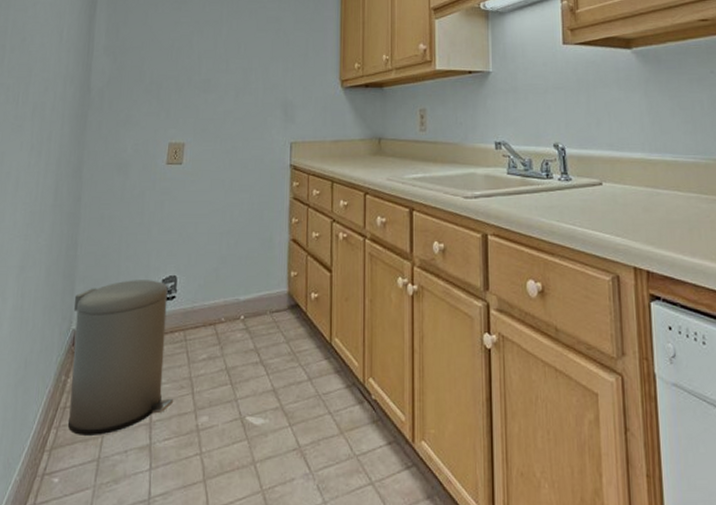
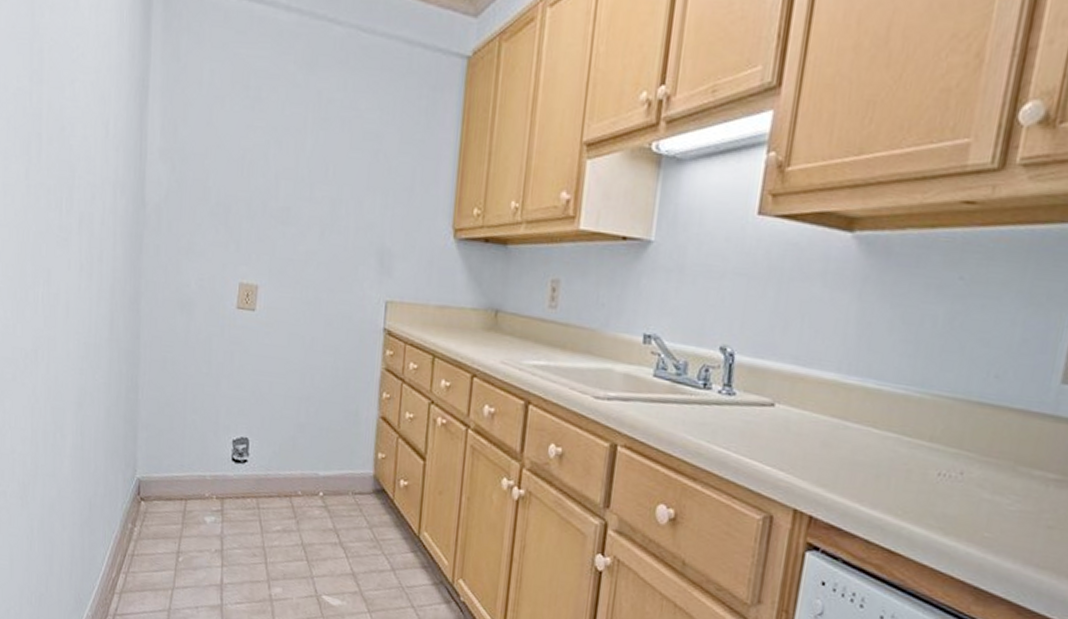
pedal bin: present [67,280,174,435] -> none [136,435,246,588]

